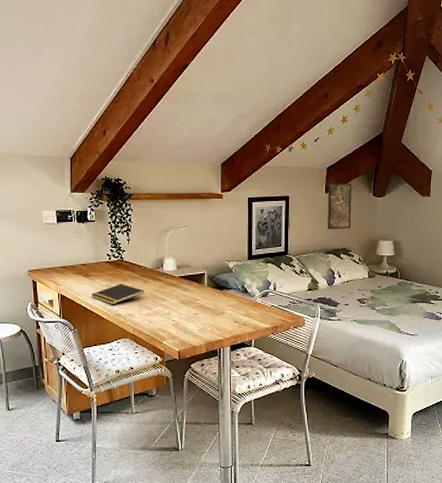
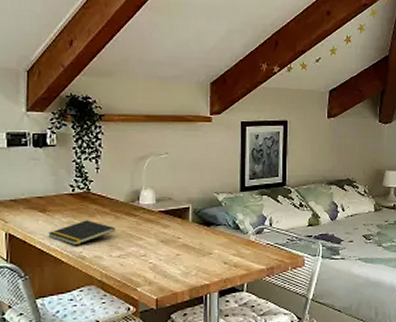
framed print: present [327,182,352,230] -> none [330,106,356,159]

